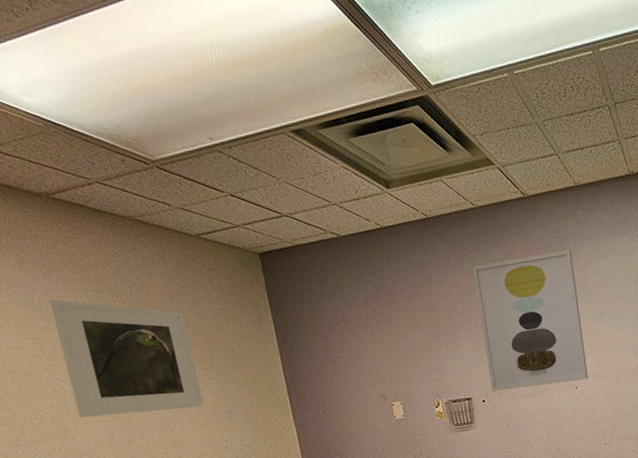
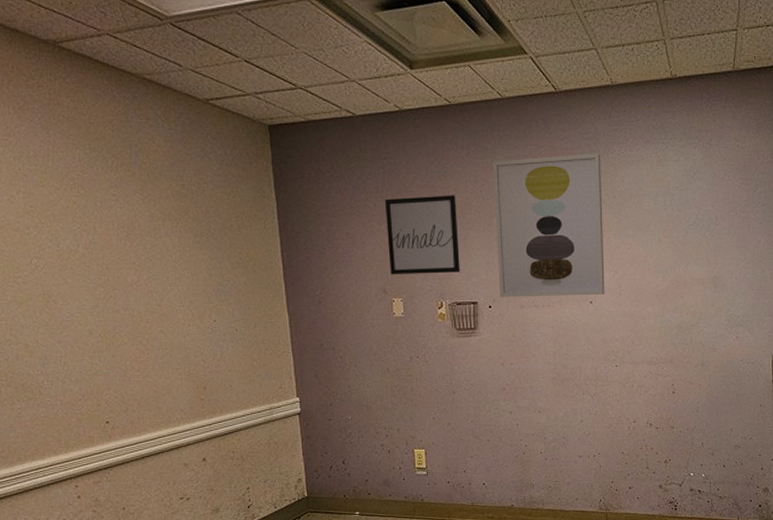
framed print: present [49,300,204,418] -> none [45,155,195,283]
wall art: none [375,301,453,381] -> present [385,195,460,275]

